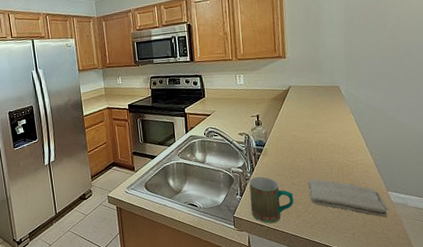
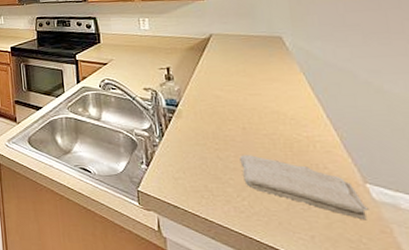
mug: present [249,176,294,224] -> none [158,144,221,206]

